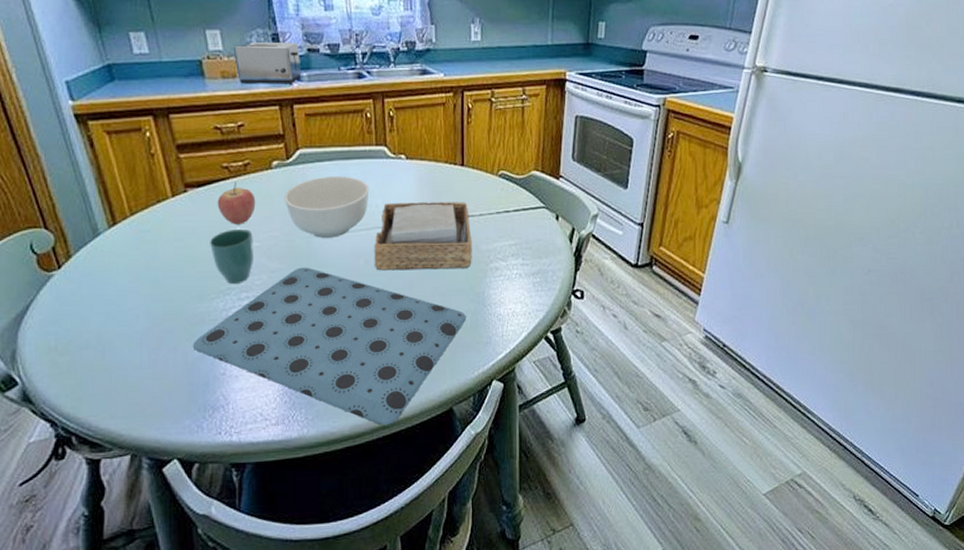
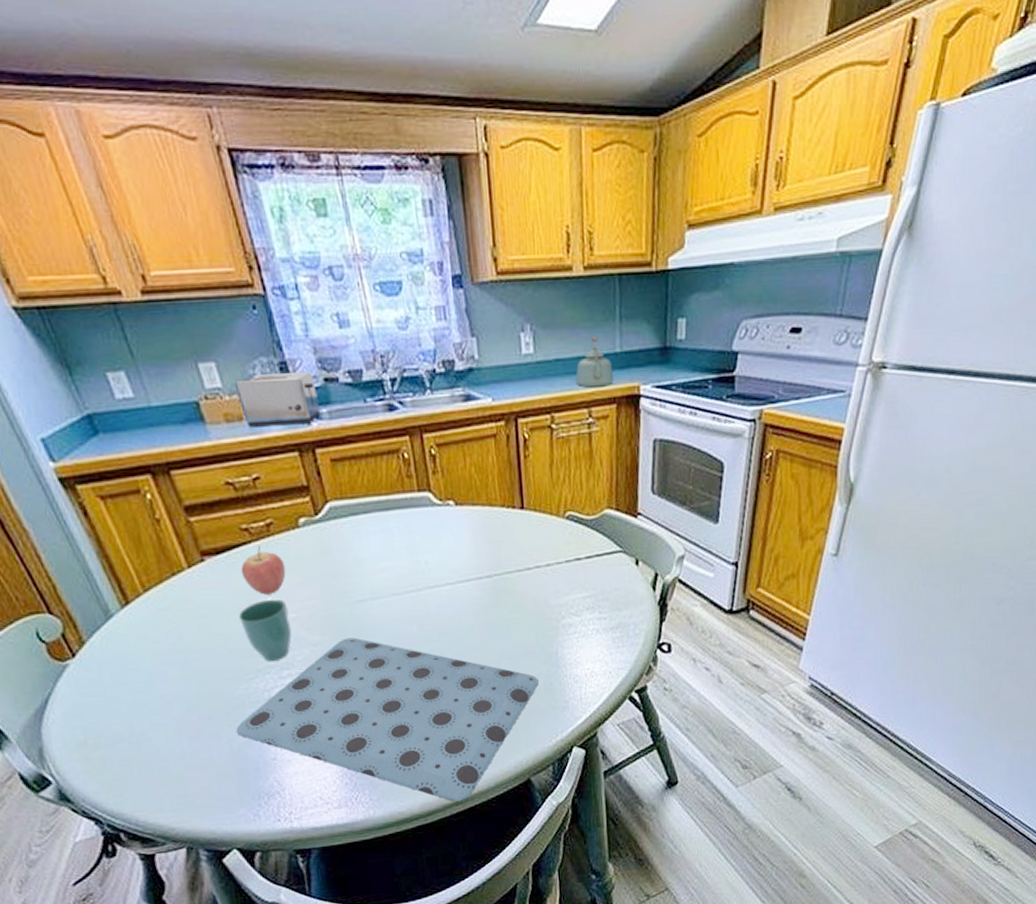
bowl: present [285,176,370,238] -> none [317,530,416,604]
napkin holder: present [374,202,472,271] -> none [427,551,541,636]
kettle: none [513,31,545,71] -> present [575,336,614,388]

